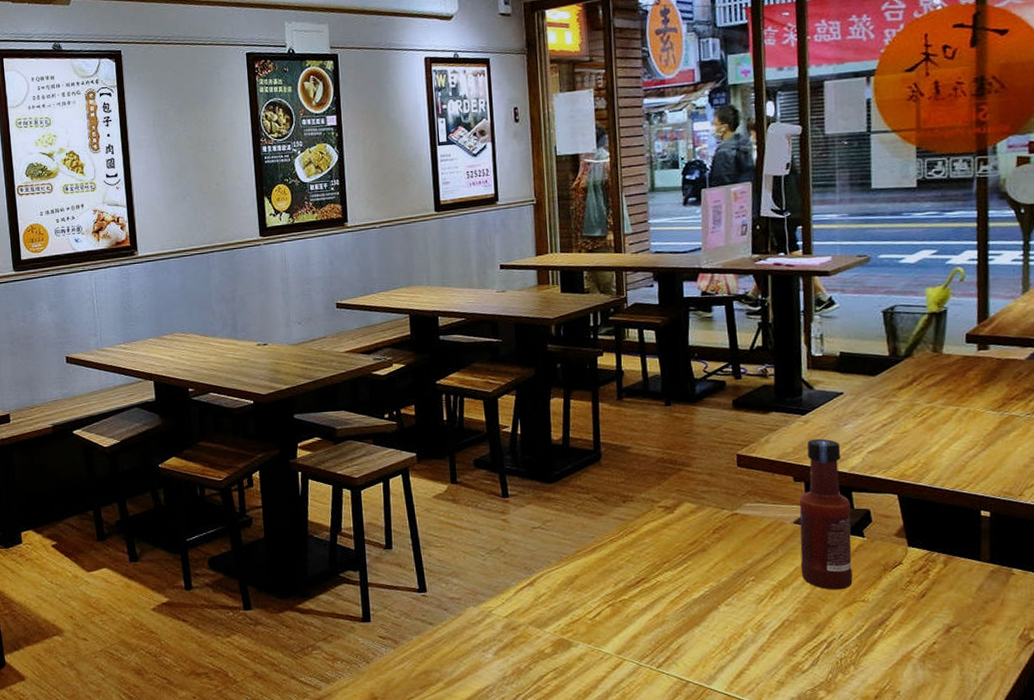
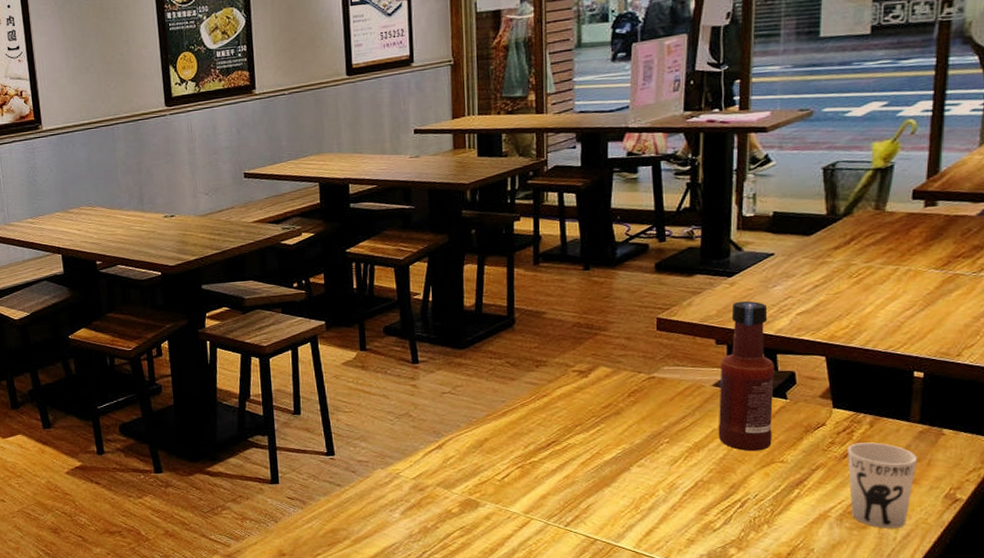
cup: none [925,581,992,670] -> present [848,442,918,529]

